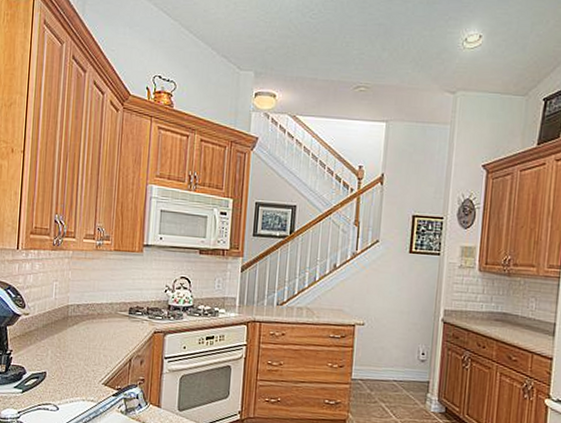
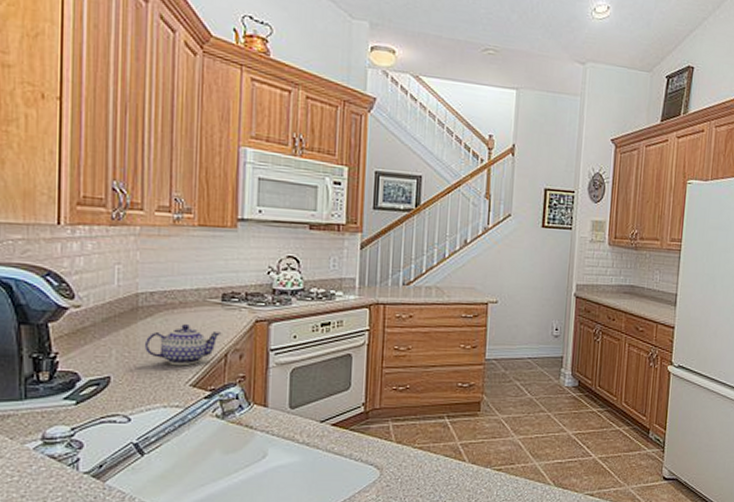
teapot: none [71,332,128,367] -> present [144,324,222,366]

